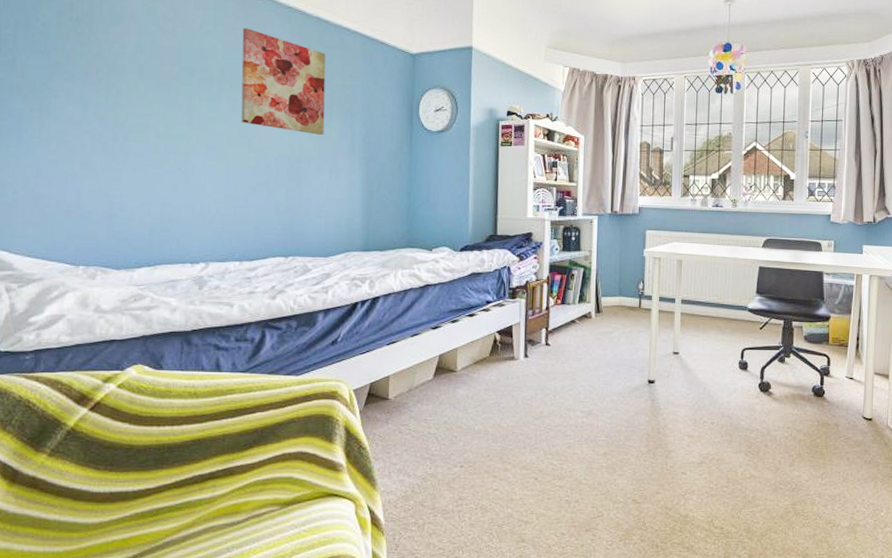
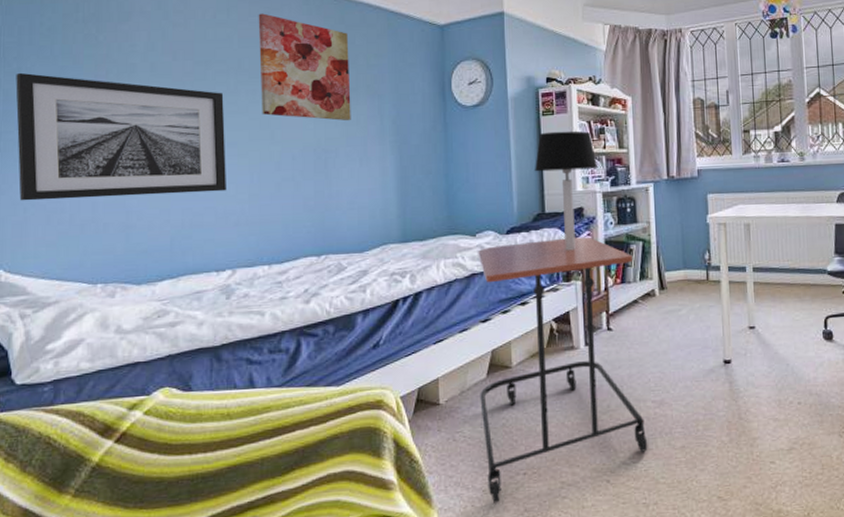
wall art: none [9,63,206,191] -> present [15,72,226,201]
side table: none [426,259,574,490] -> present [478,237,648,504]
table lamp: none [489,161,549,271] -> present [534,131,599,251]

